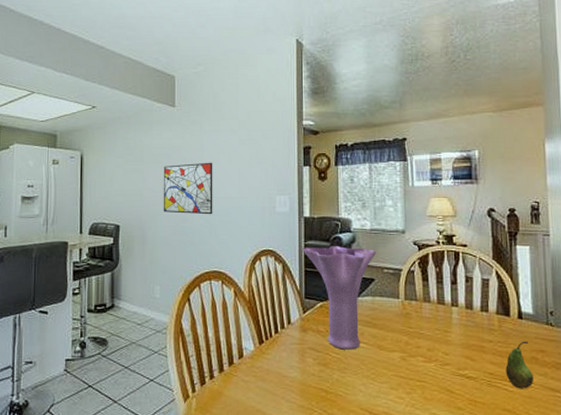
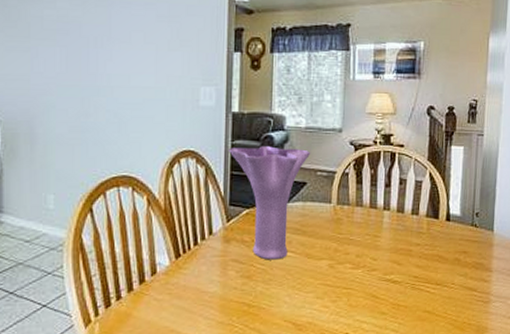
wall art: present [163,162,213,215] -> none [57,42,124,108]
fruit: present [505,341,534,389] -> none [429,243,455,290]

